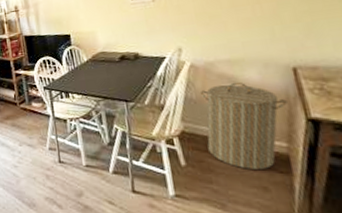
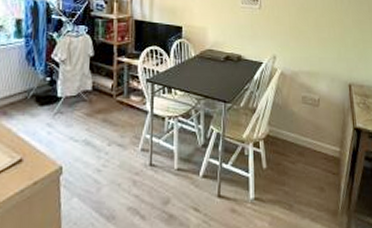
laundry hamper: present [199,82,287,169] -> none [285,92,343,172]

